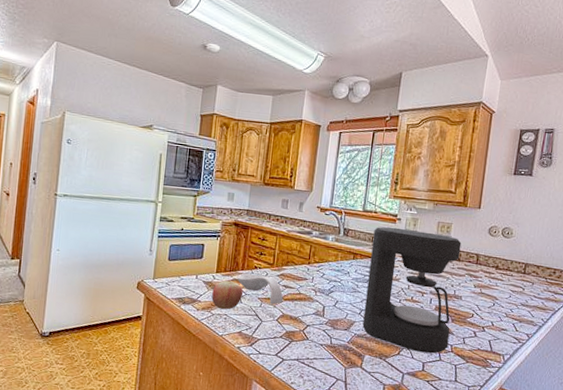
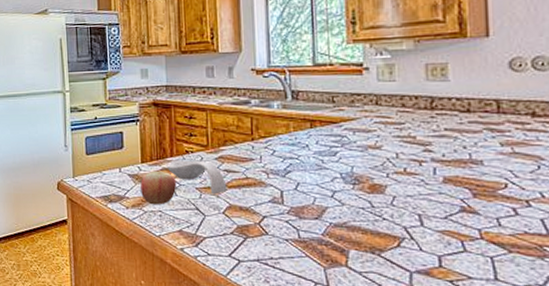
coffee maker: present [362,227,462,354] -> none [333,79,474,243]

